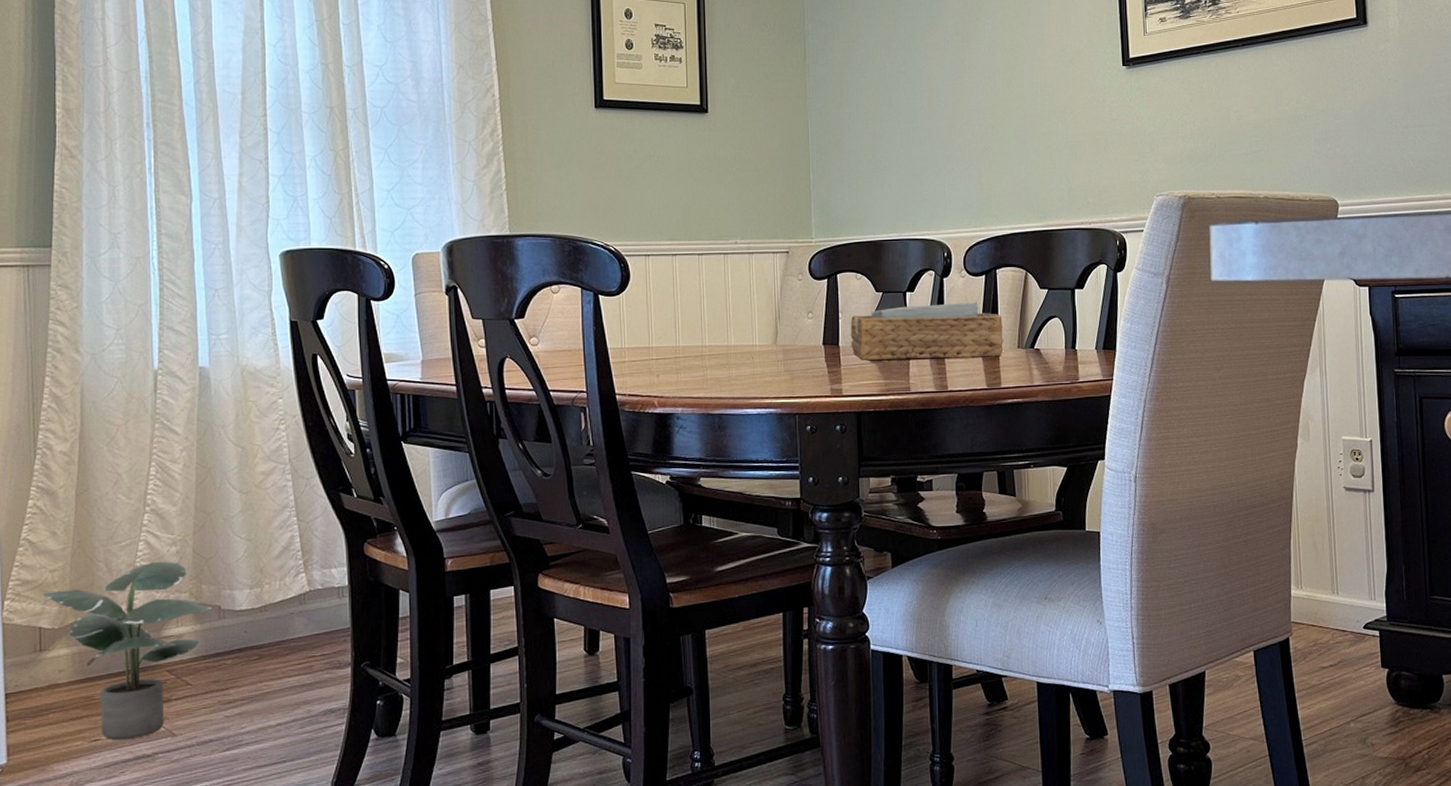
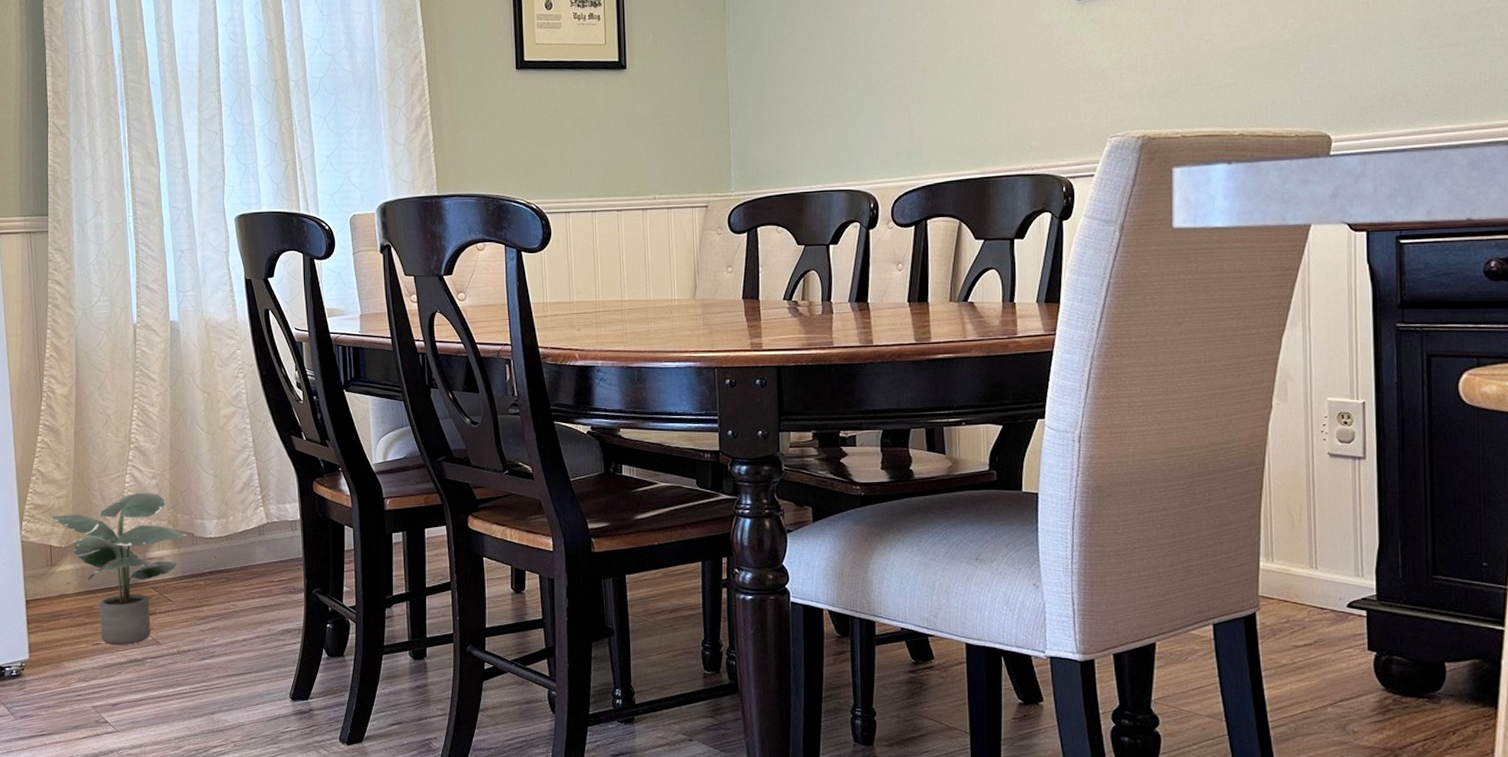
napkin holder: present [850,301,1003,362] -> none [771,253,934,316]

